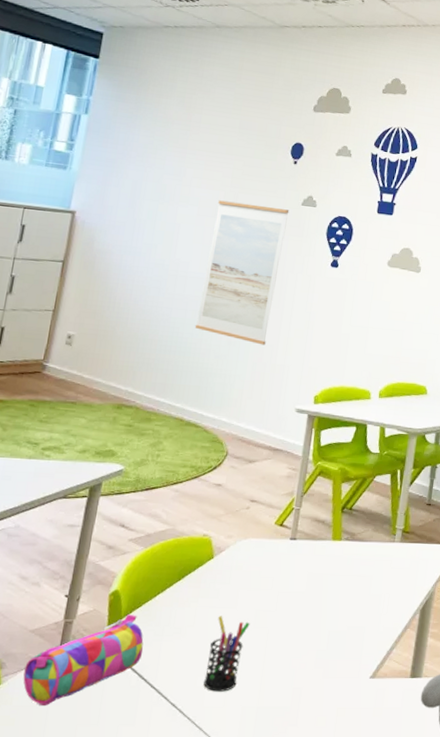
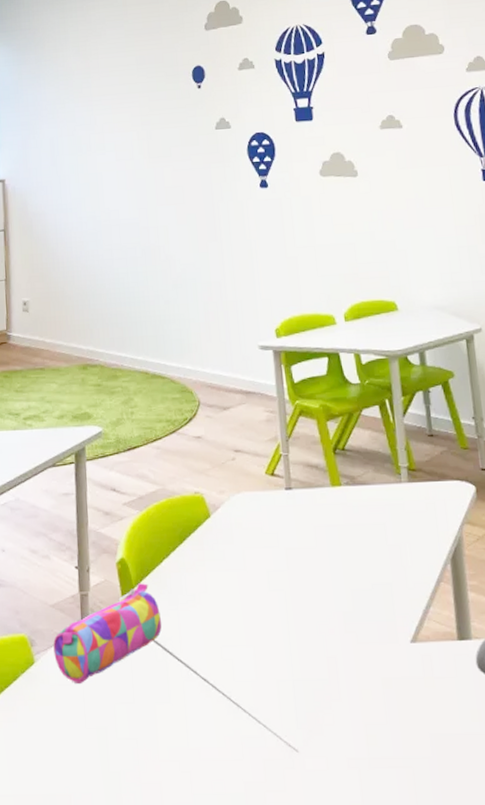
wall art: present [194,200,290,346] -> none [133,137,212,283]
pen holder: present [203,616,250,692] -> none [228,579,265,664]

